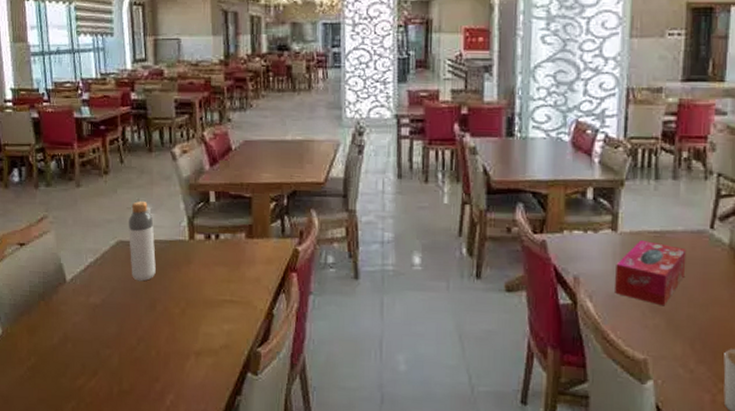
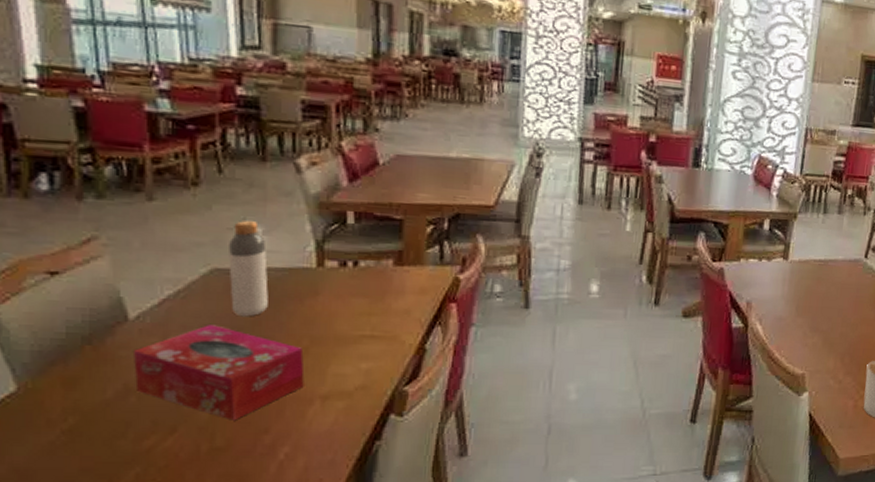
tissue box: none [70,287,183,369] -> present [134,325,305,421]
tissue box: present [615,240,687,306] -> none [782,268,845,327]

